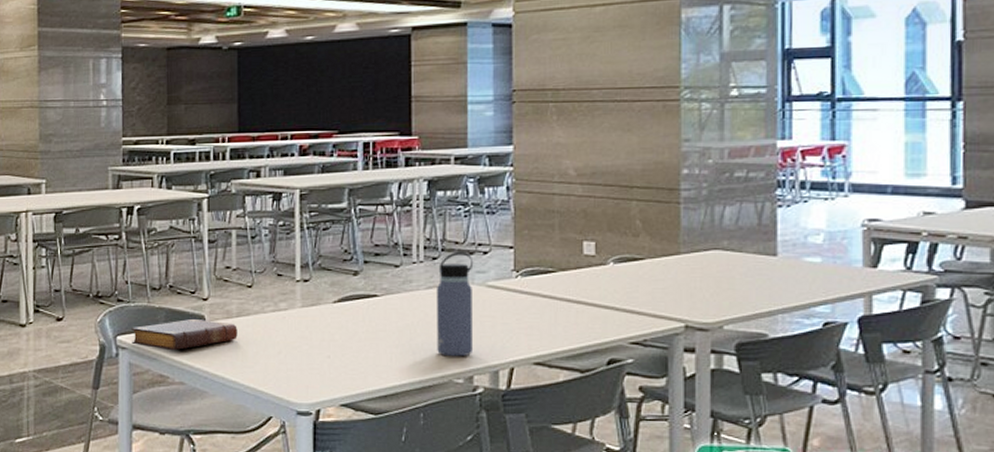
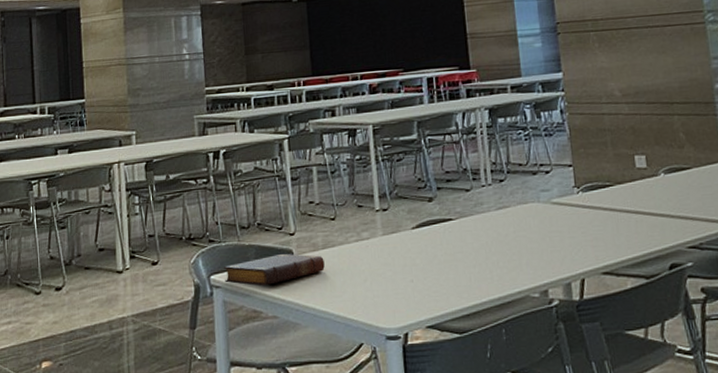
water bottle: present [436,251,474,357] -> none [505,172,546,273]

